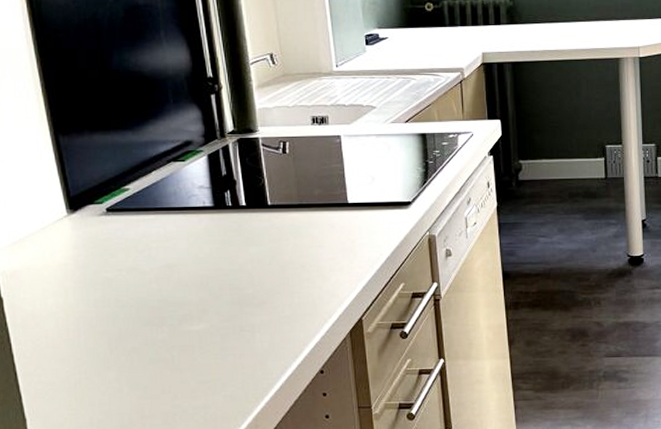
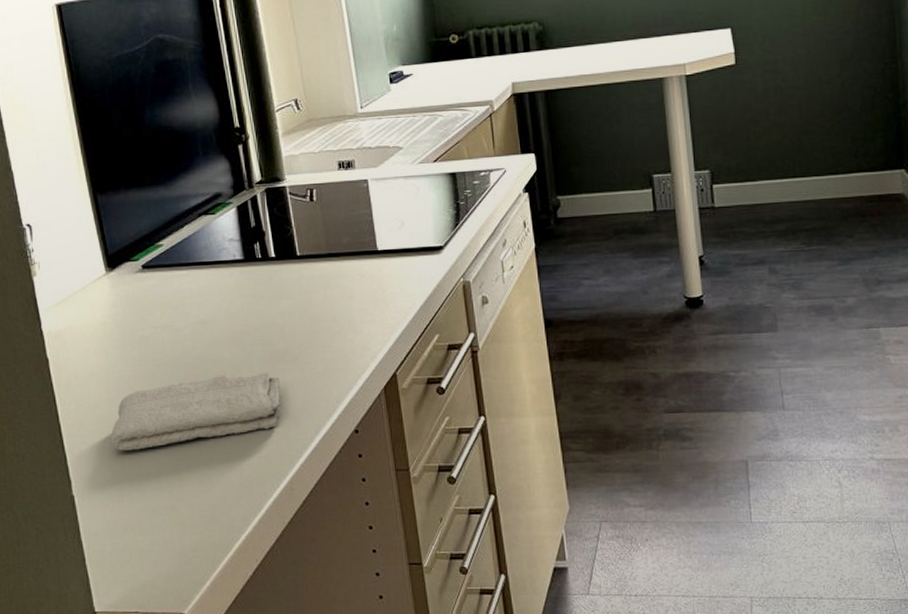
washcloth: none [68,316,248,390] -> present [110,373,282,451]

